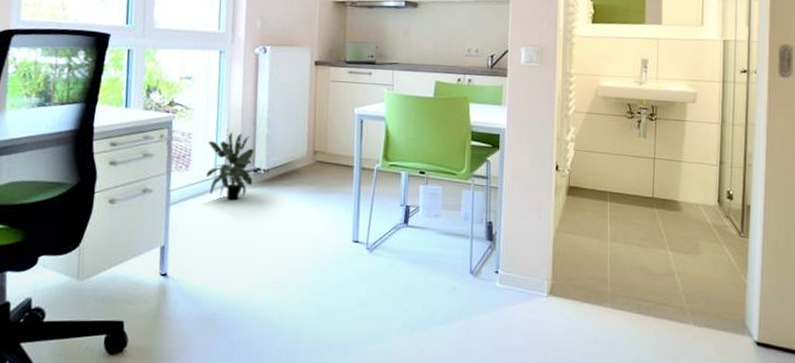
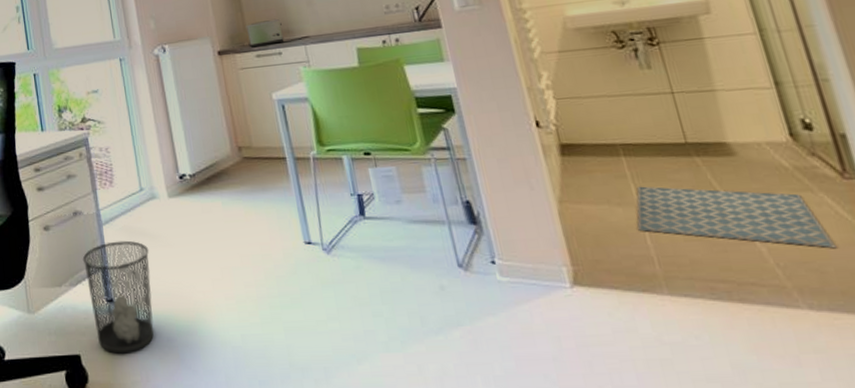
waste bin: none [143,221,211,323] -> present [82,240,154,354]
potted plant: present [206,133,262,201] -> none [126,140,188,213]
bath mat: none [603,226,722,285] -> present [636,186,837,249]

